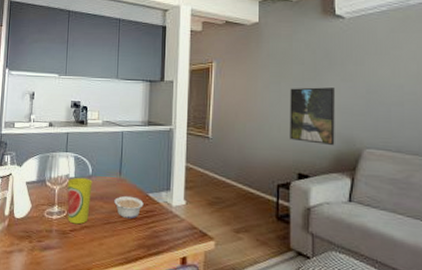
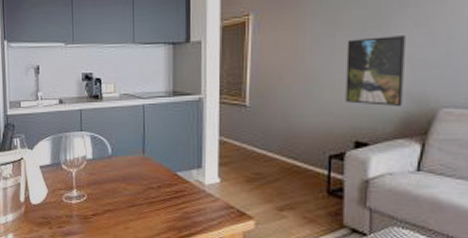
cup: present [67,177,93,225] -> none [84,158,113,208]
legume: present [114,195,144,219] -> none [139,175,172,200]

